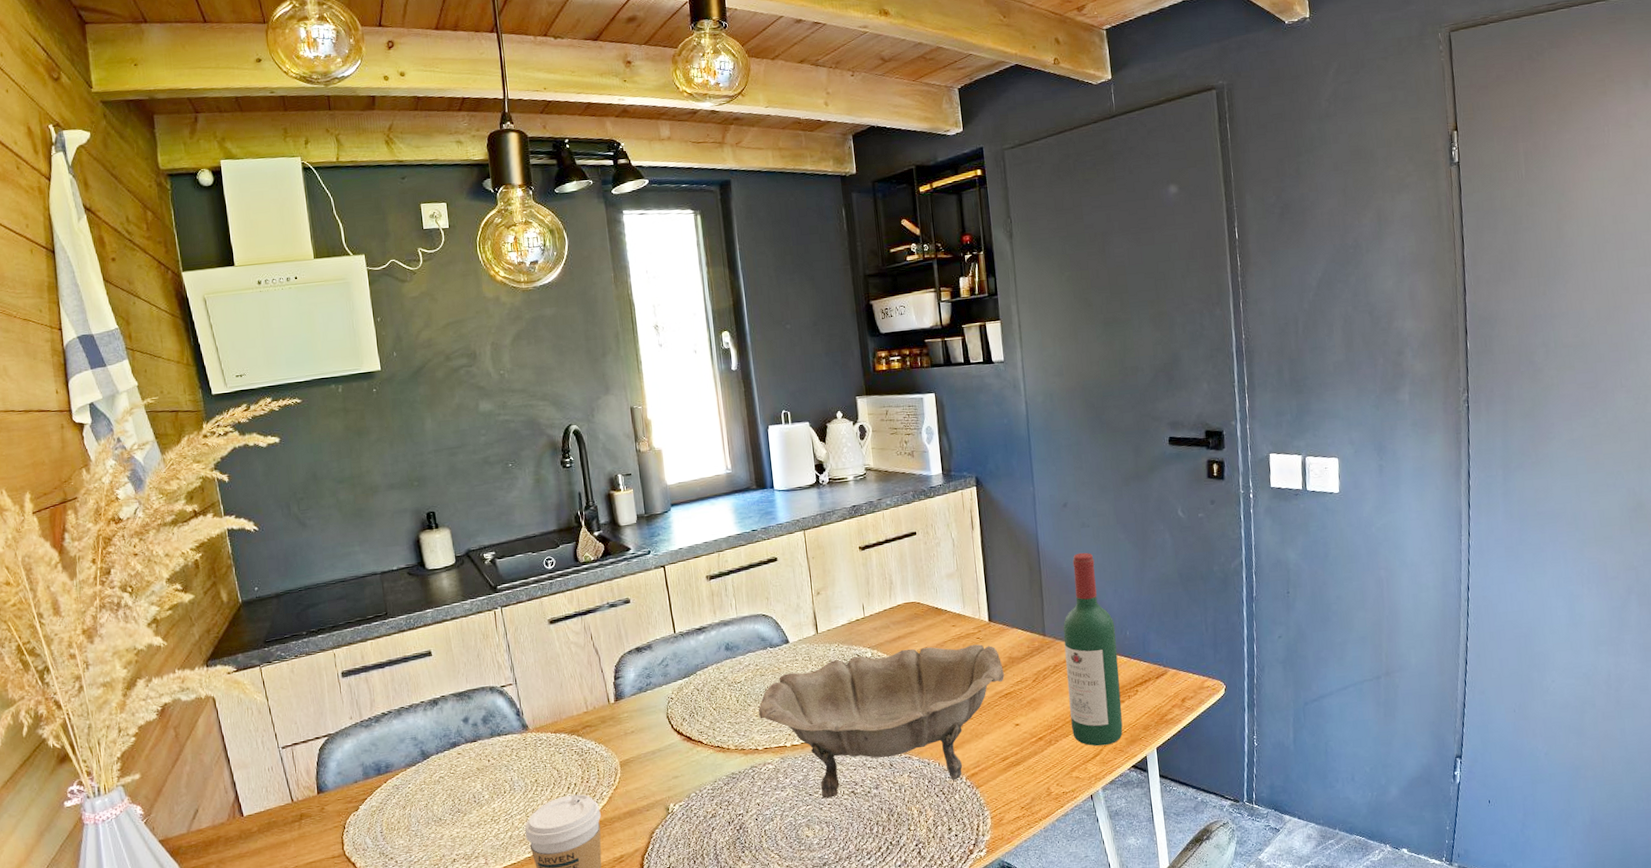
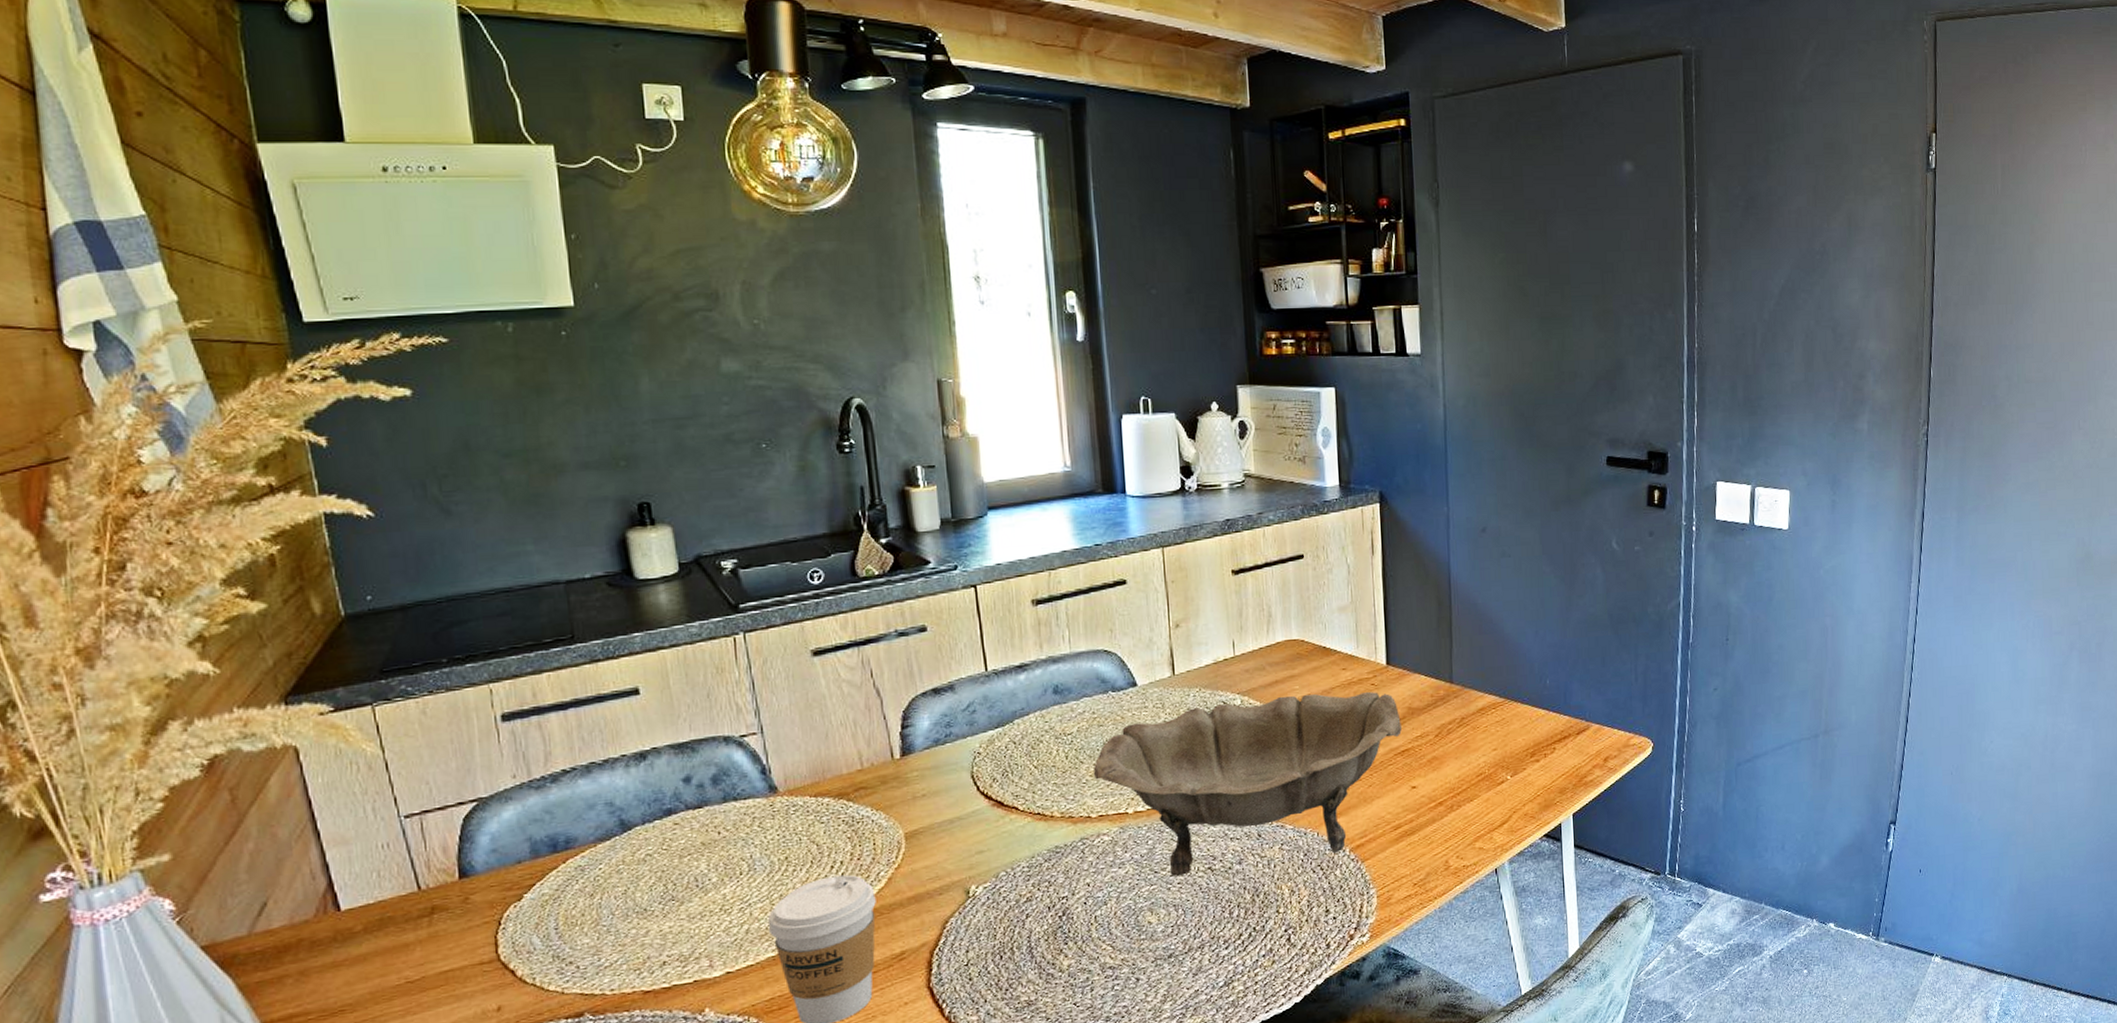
wine bottle: present [1063,552,1123,746] -> none [1473,586,1536,813]

